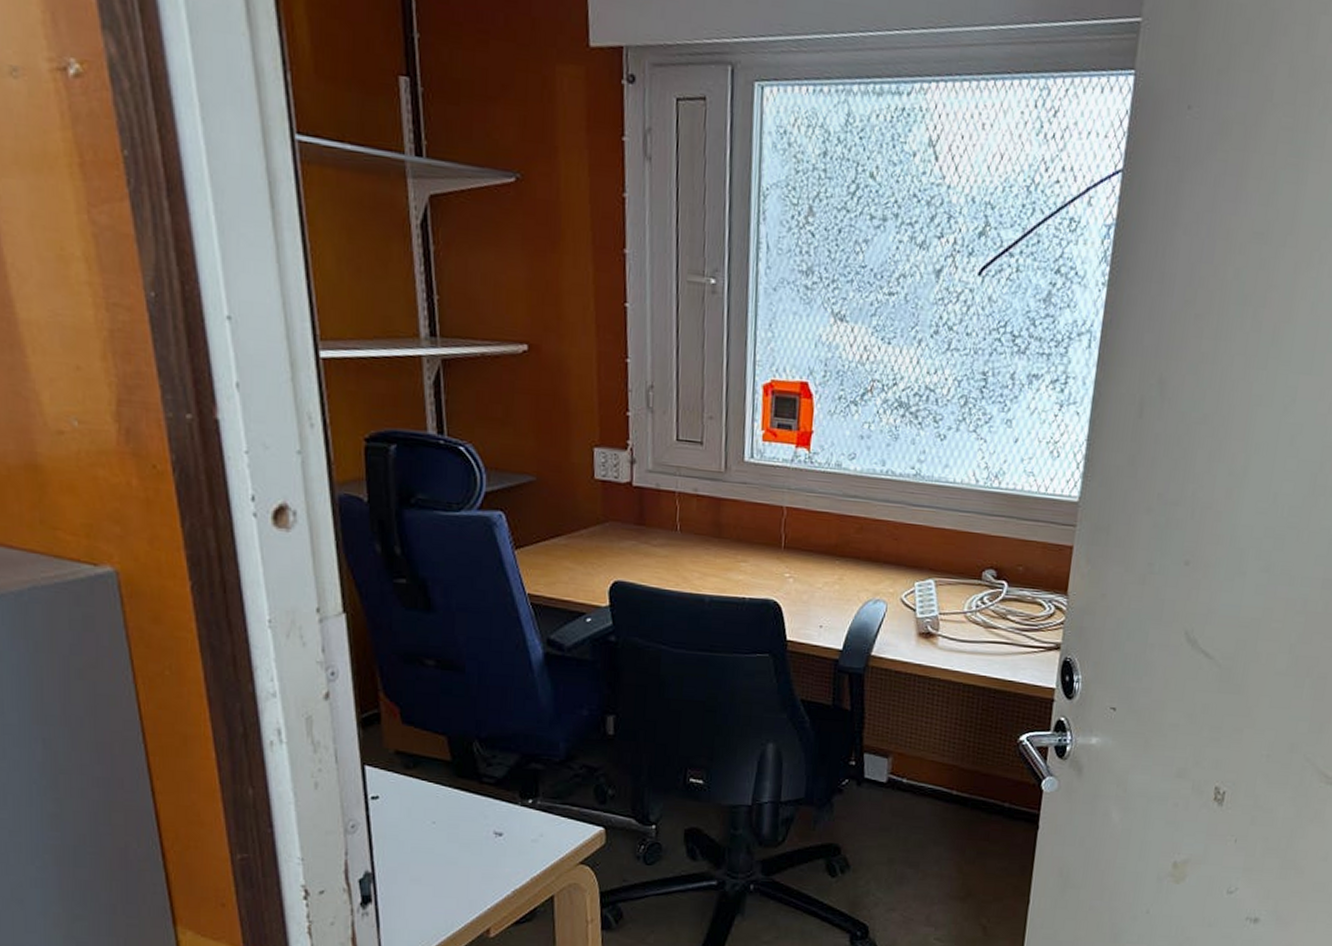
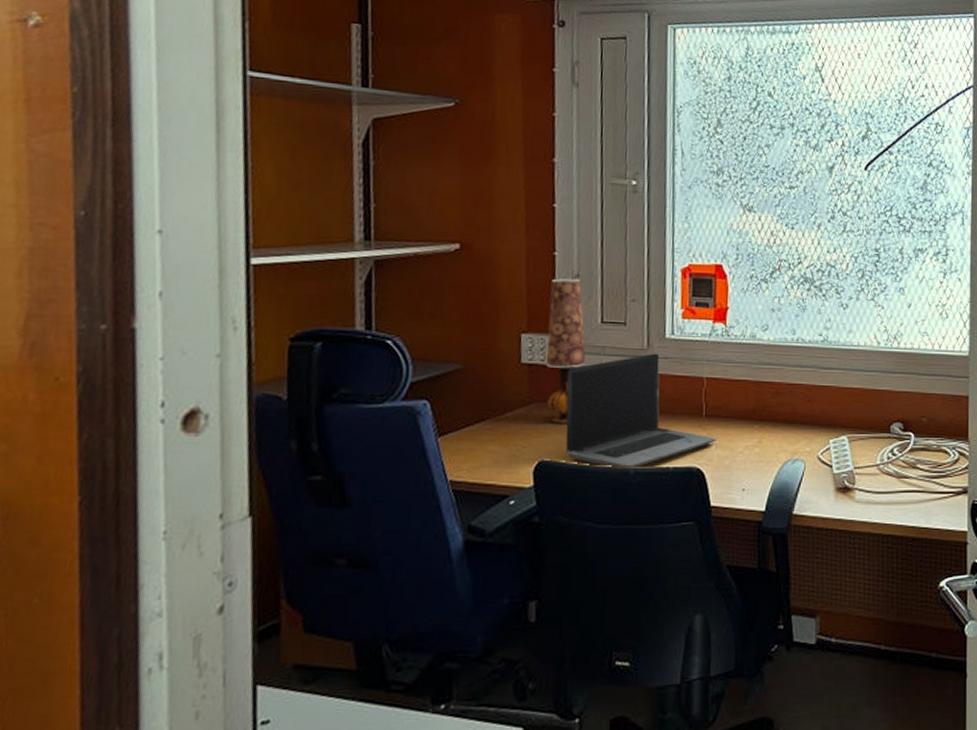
table lamp: none [619,389,661,545] -> present [545,278,586,424]
laptop computer: none [640,477,795,597] -> present [565,353,716,470]

